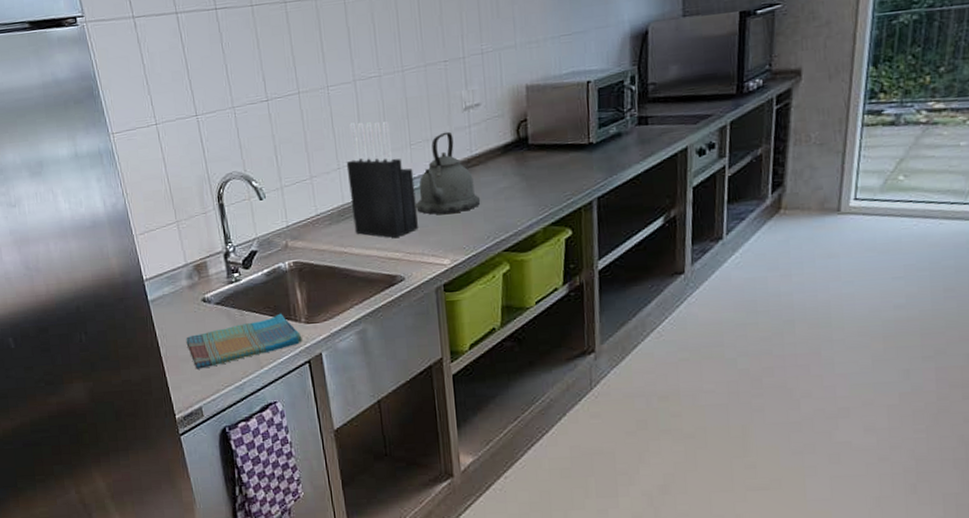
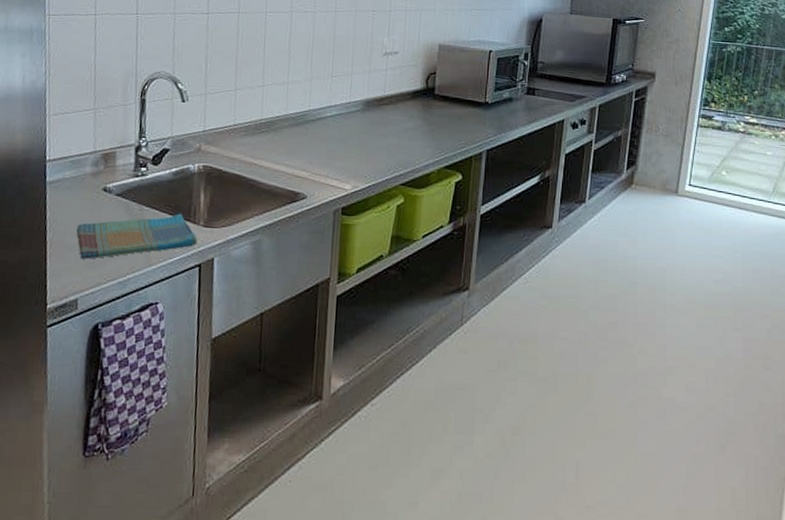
knife block: present [346,121,418,239] -> none [267,47,331,158]
kettle: present [416,131,481,215] -> none [328,70,387,144]

